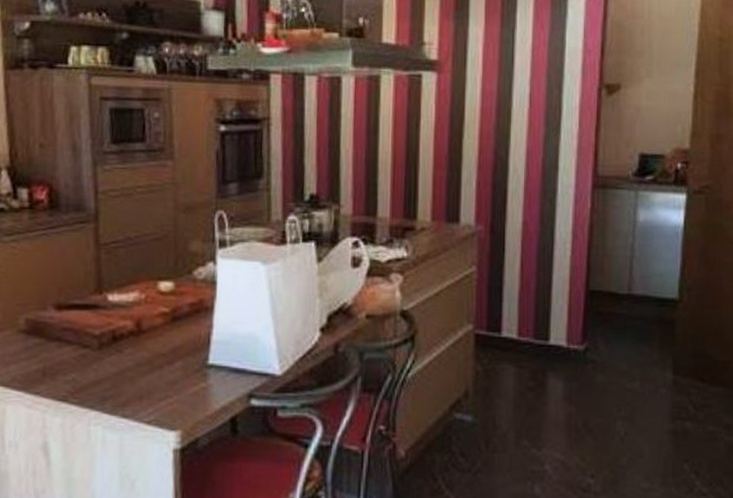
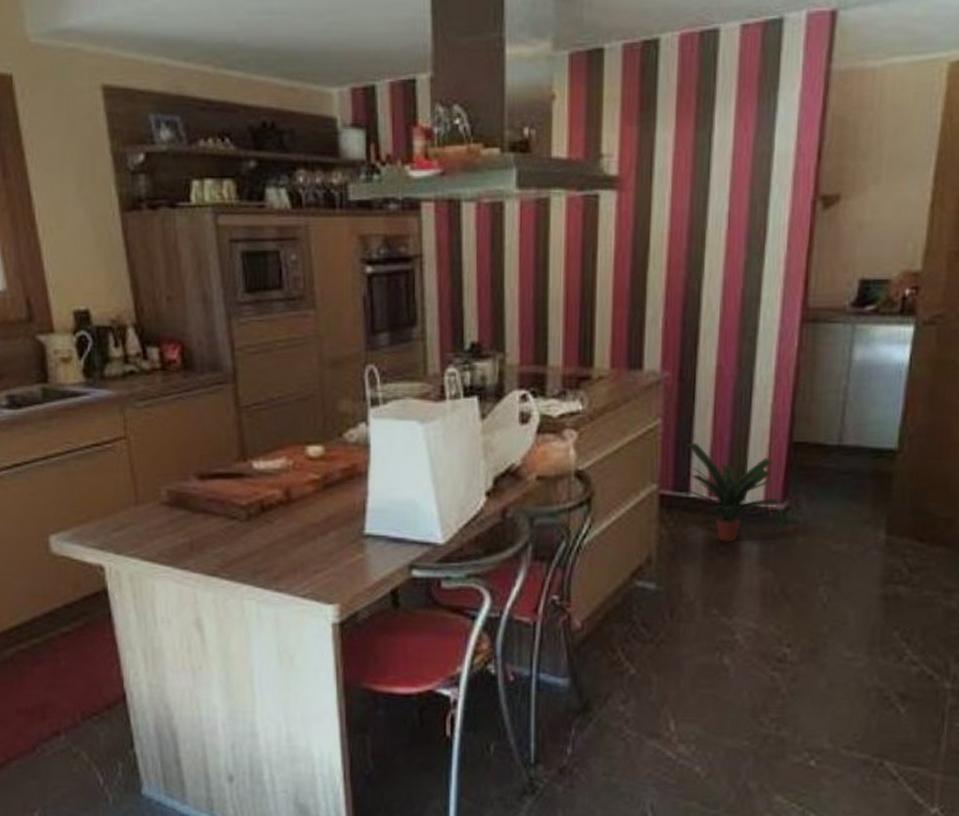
potted plant: none [498,288,579,380] -> present [686,442,778,543]

